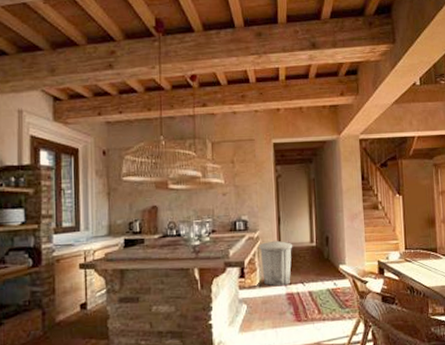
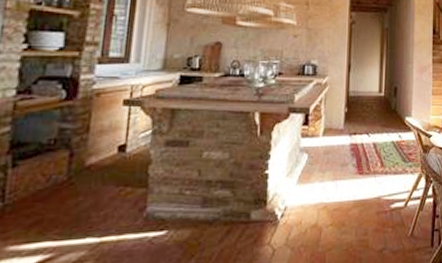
trash can: present [259,240,293,287] -> none [326,88,361,136]

